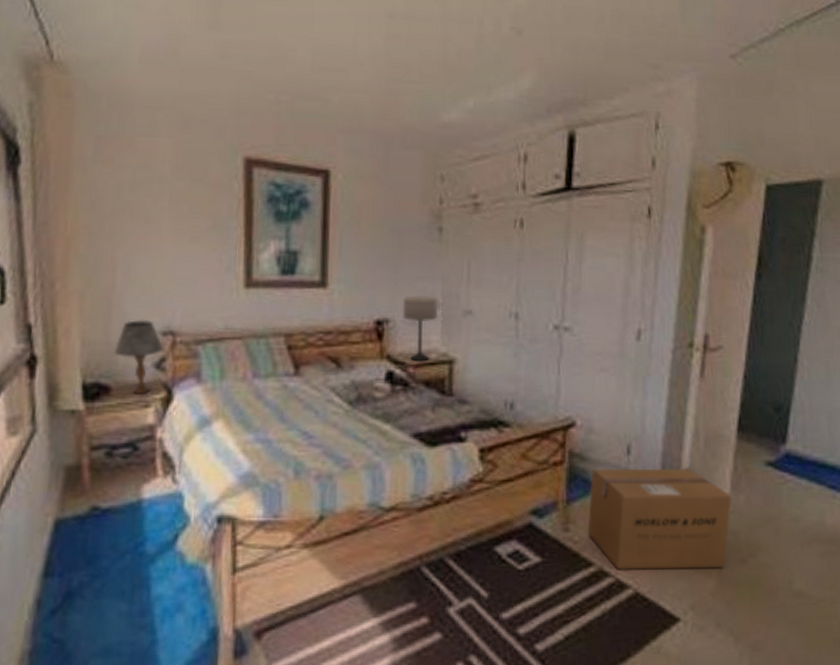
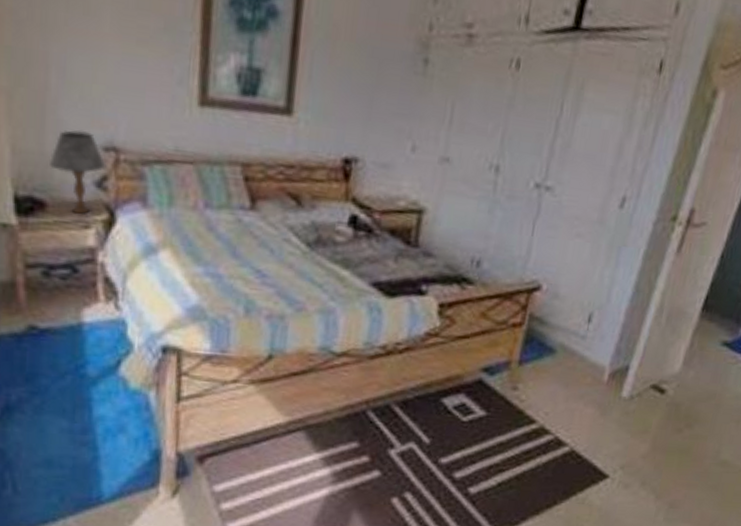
table lamp: present [402,295,439,362] -> none [373,135,415,209]
box: present [587,468,731,570] -> none [535,334,681,436]

